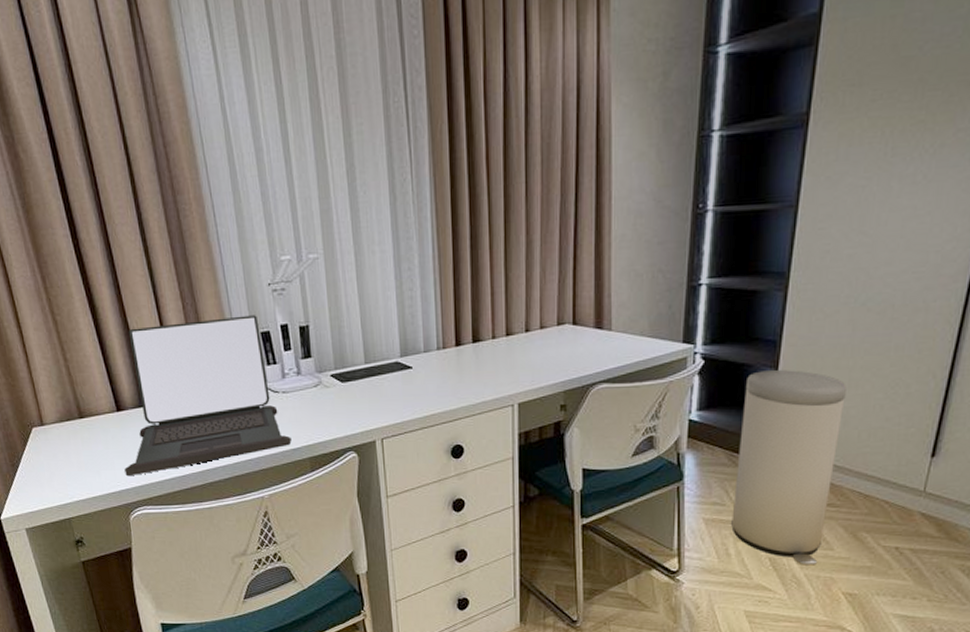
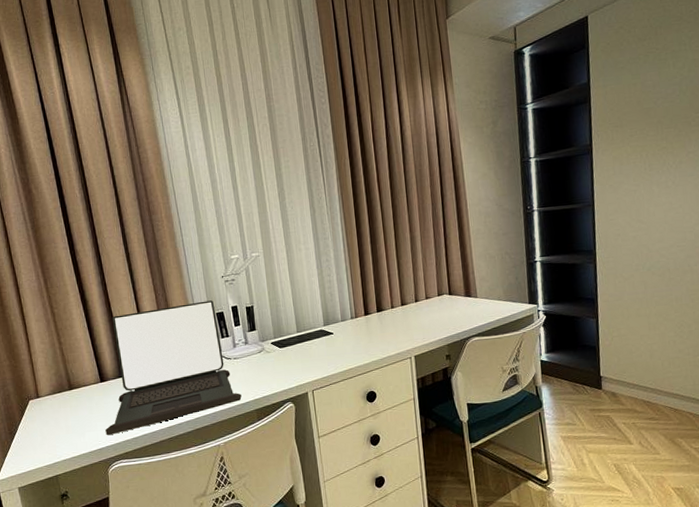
pedal bin: present [731,370,846,566] -> none [577,319,650,469]

